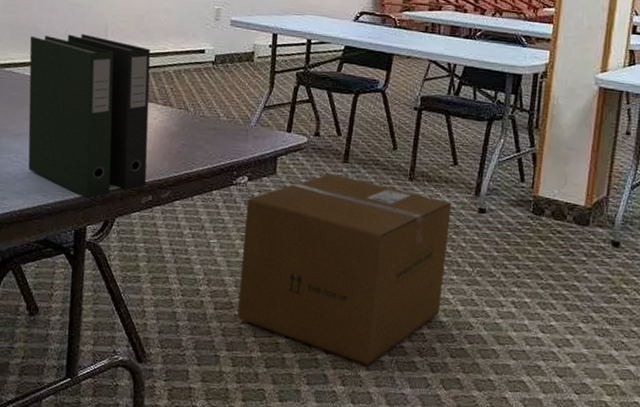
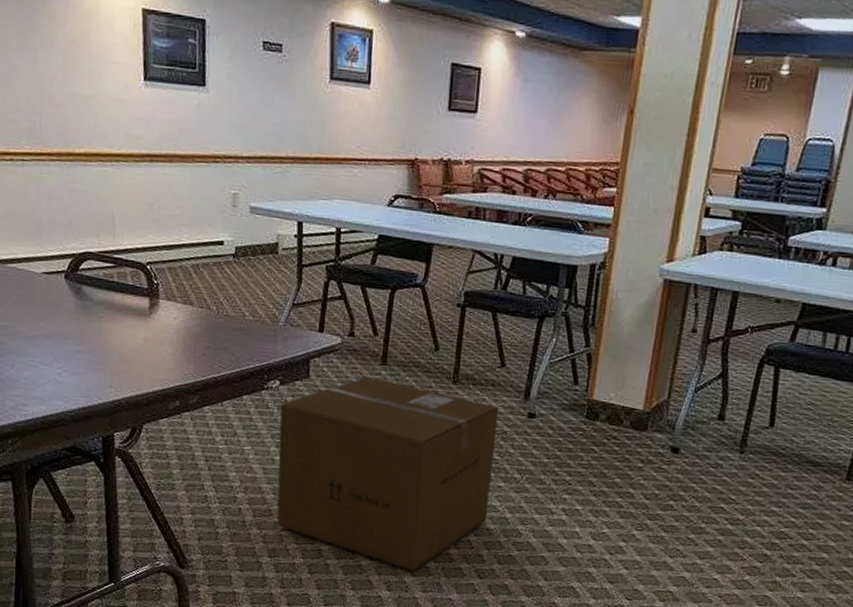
binder: present [28,34,151,199] -> none [30,224,173,405]

